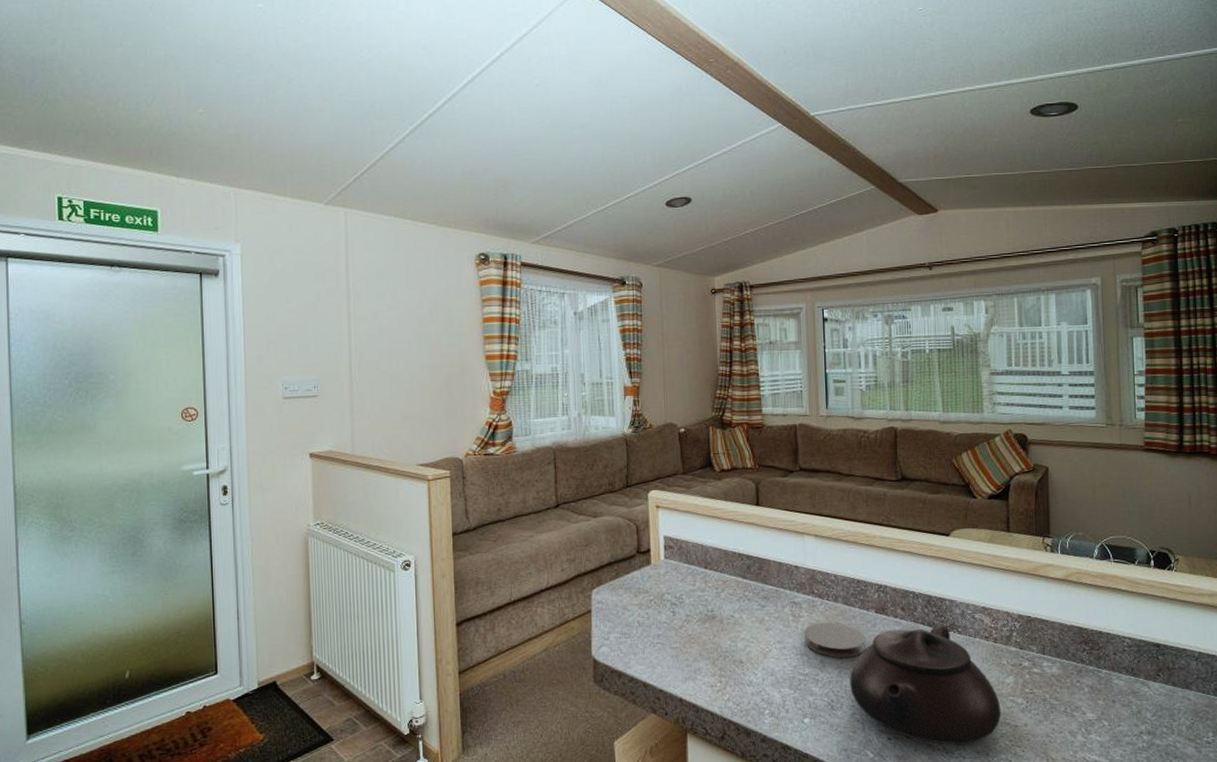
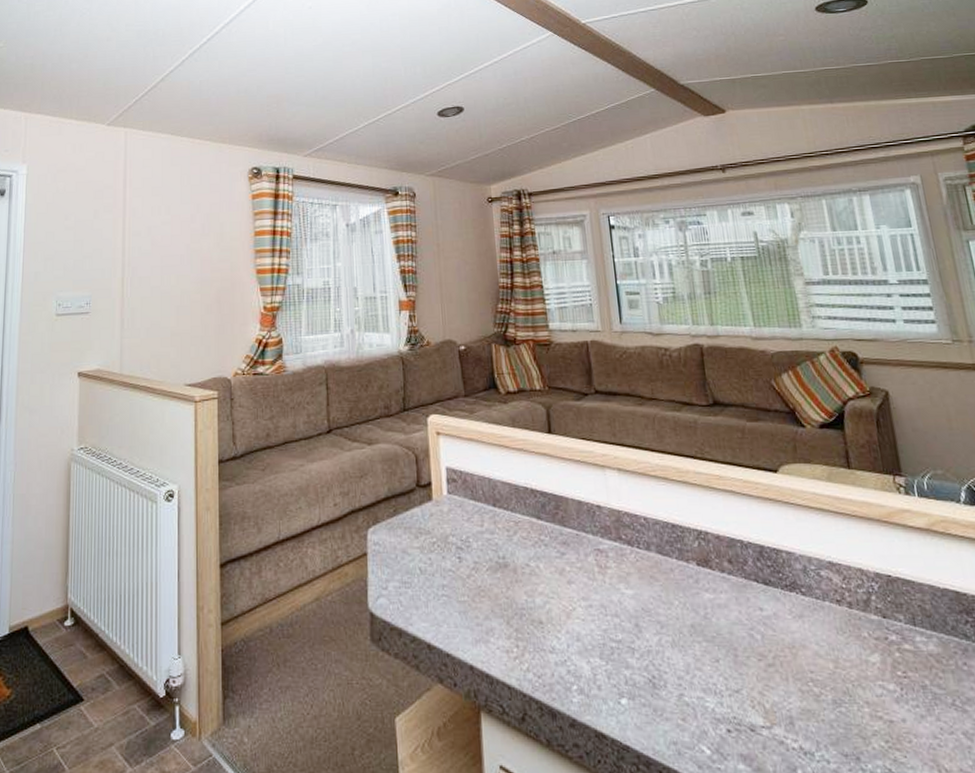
coaster: present [804,622,866,658] -> none [613,575,689,622]
teapot: present [850,624,1001,746] -> none [672,582,870,745]

